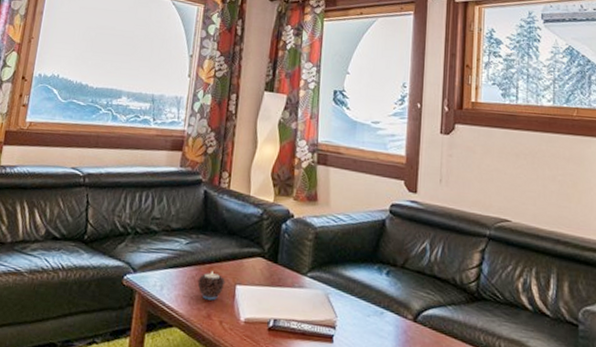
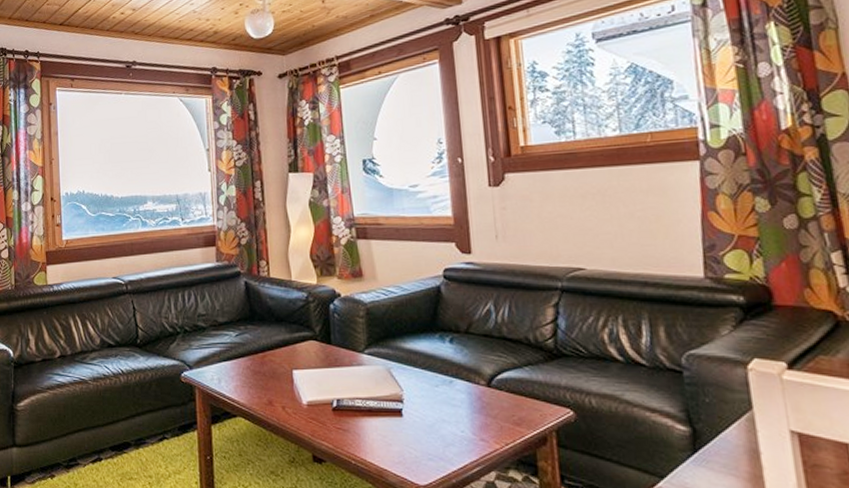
candle: present [197,272,226,300] -> none [253,360,282,387]

